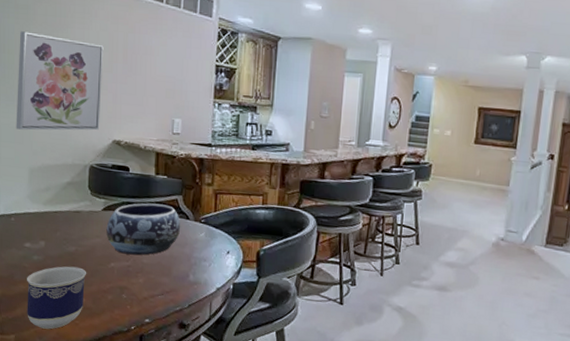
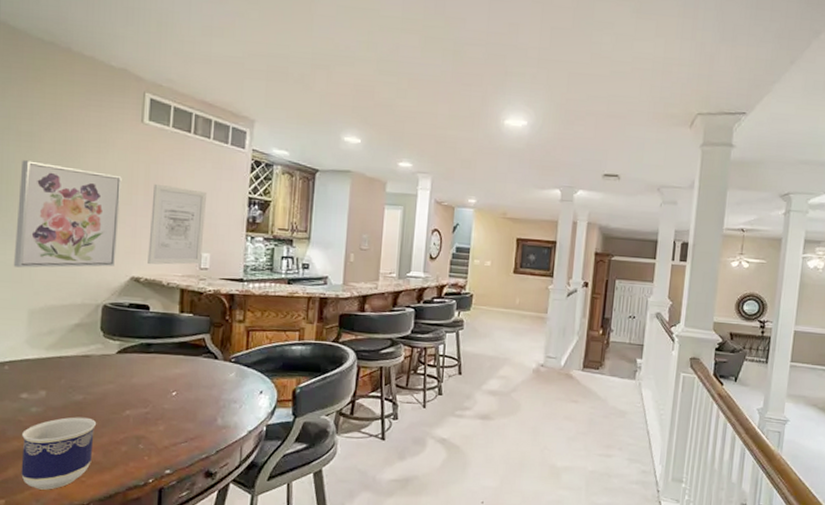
decorative bowl: present [106,203,181,256] -> none [121,343,209,401]
wall art: none [127,52,179,130] -> present [148,183,208,265]

